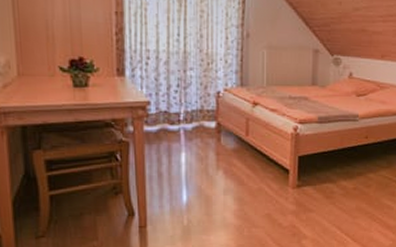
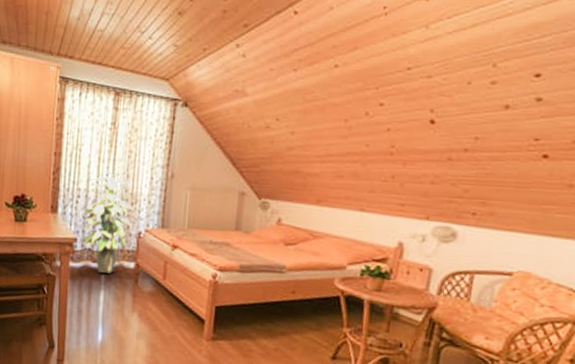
indoor plant: none [155,30,211,134] -> present [81,170,135,274]

